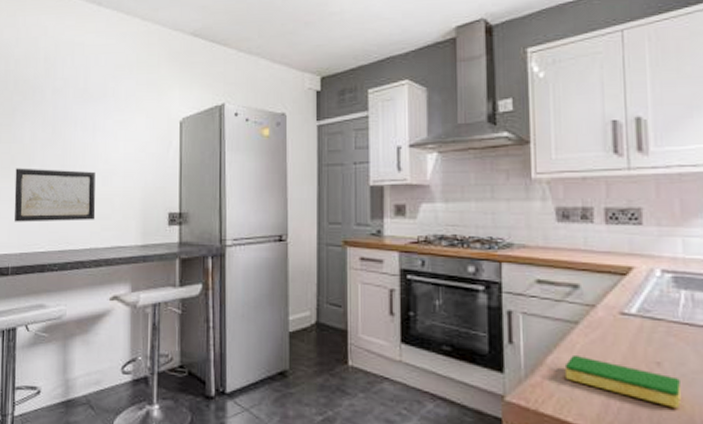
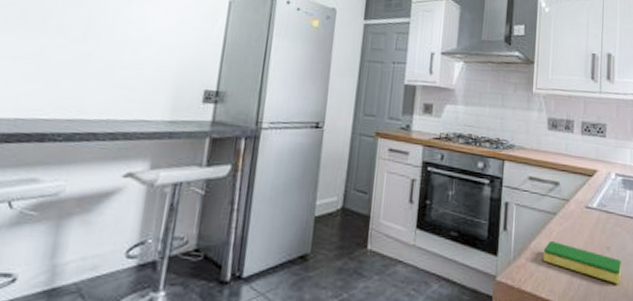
wall art: present [14,168,96,222] -> none [13,22,126,90]

